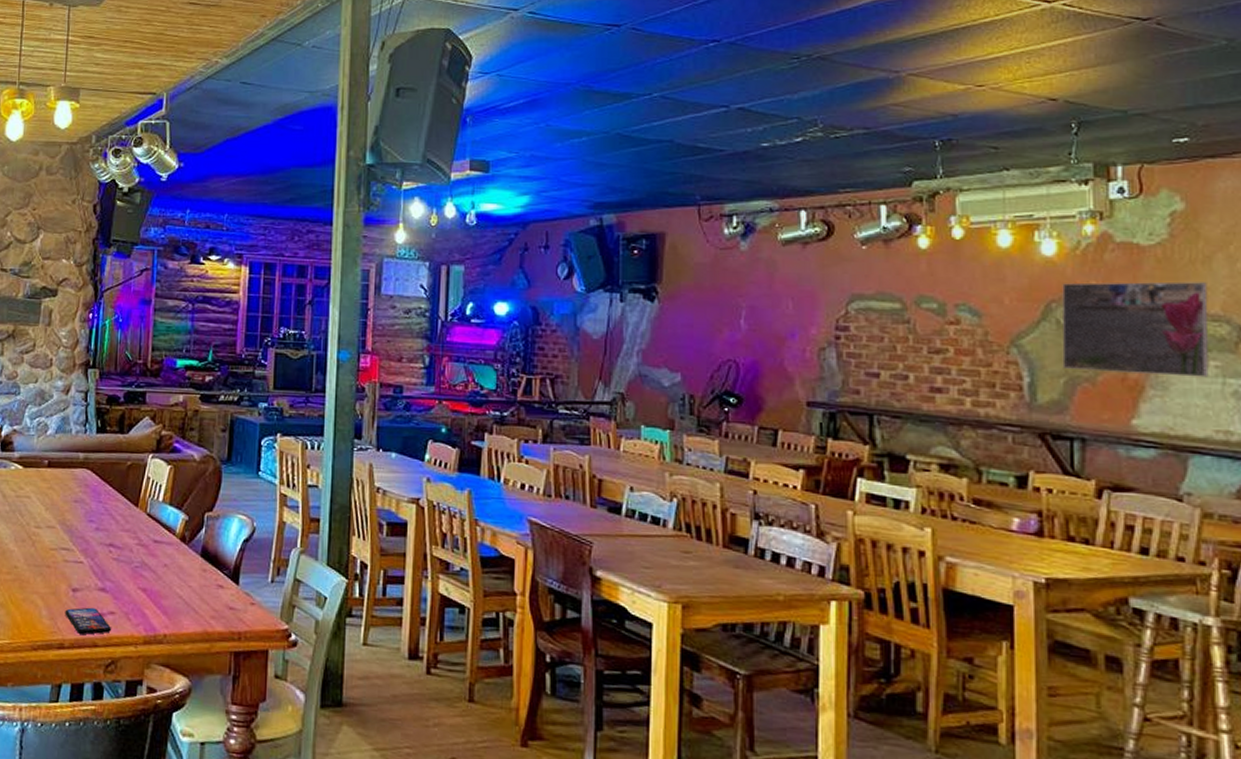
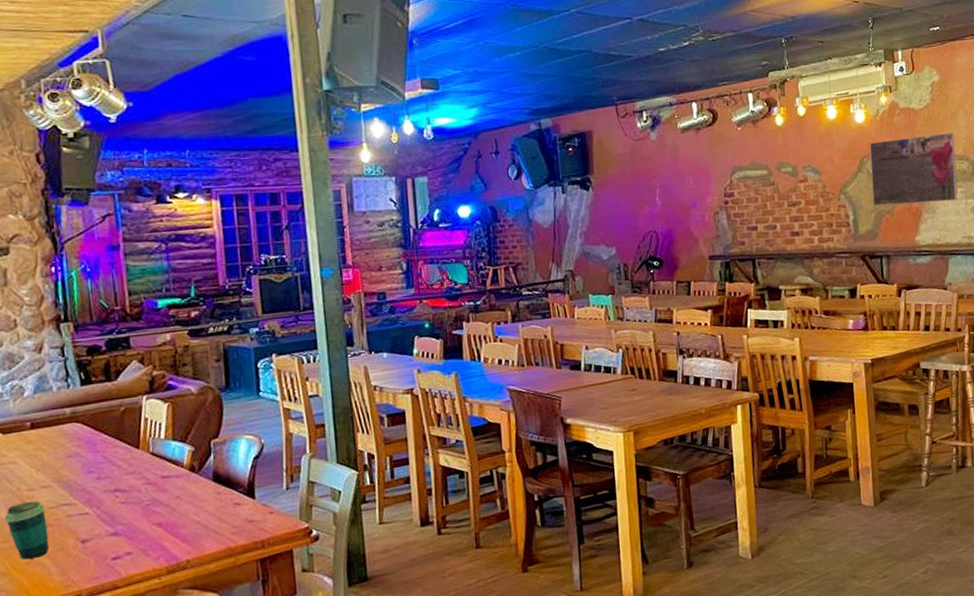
cup: none [11,538,47,596] -> present [4,501,50,560]
smartphone: present [64,607,112,635] -> none [76,552,132,581]

